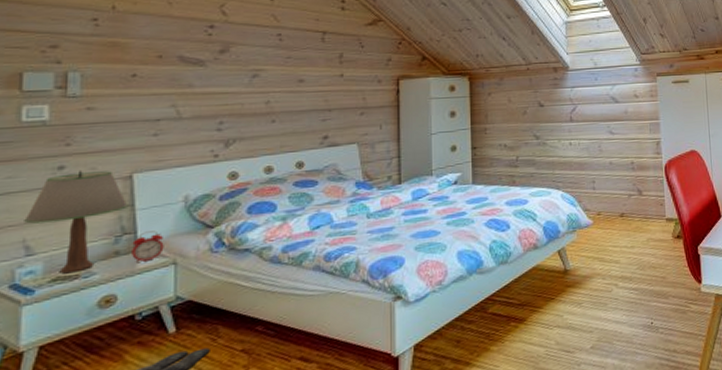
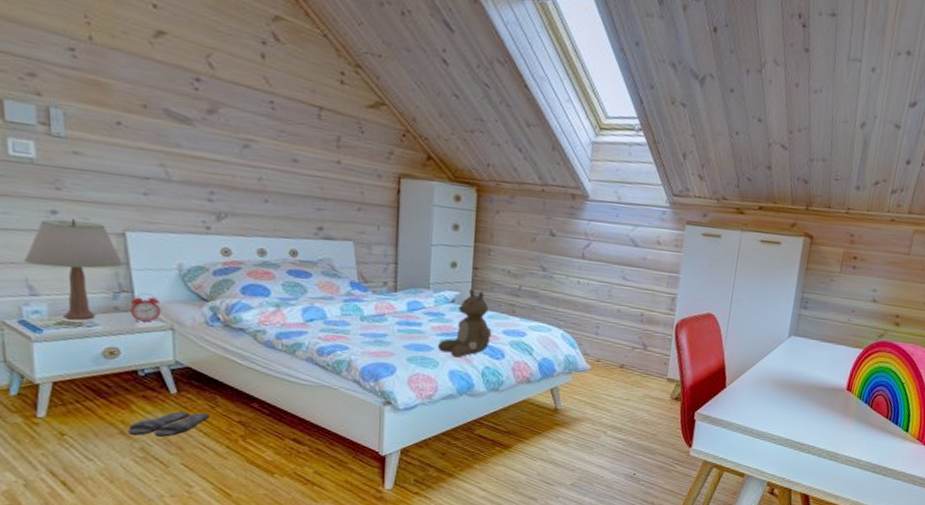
teddy bear: none [444,168,495,238] -> present [437,289,492,358]

